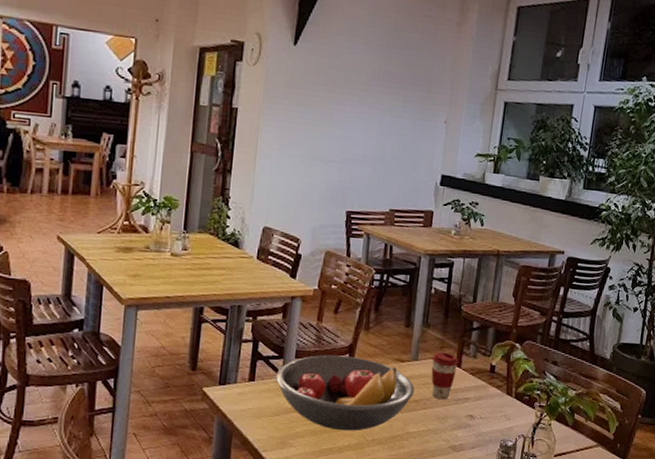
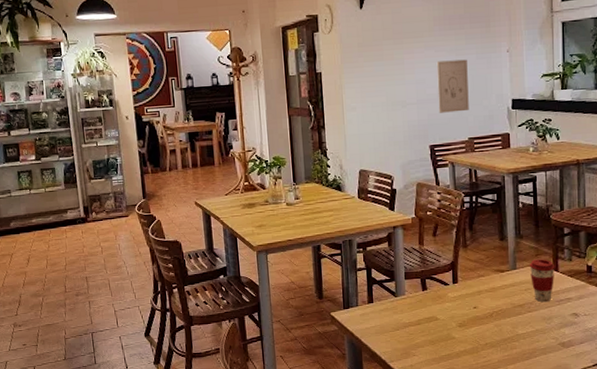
fruit bowl: present [276,354,415,431] -> none [391,272,518,338]
wall art: none [362,119,402,180] -> present [436,59,469,113]

